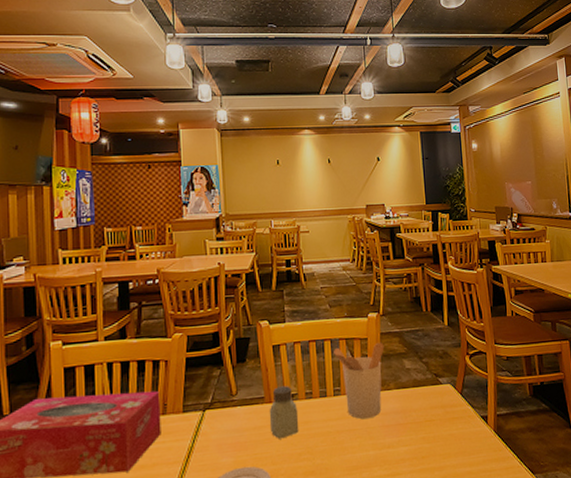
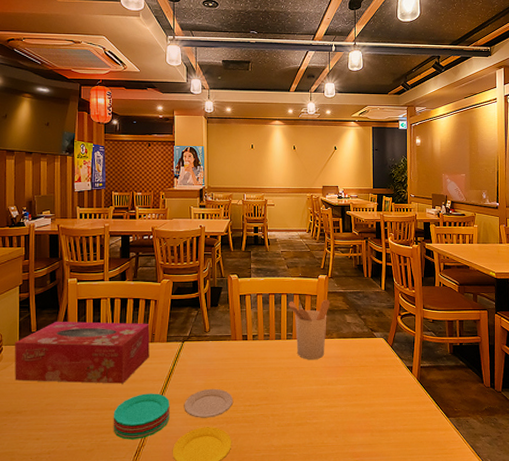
saltshaker: present [269,386,299,439] -> none [234,328,257,370]

